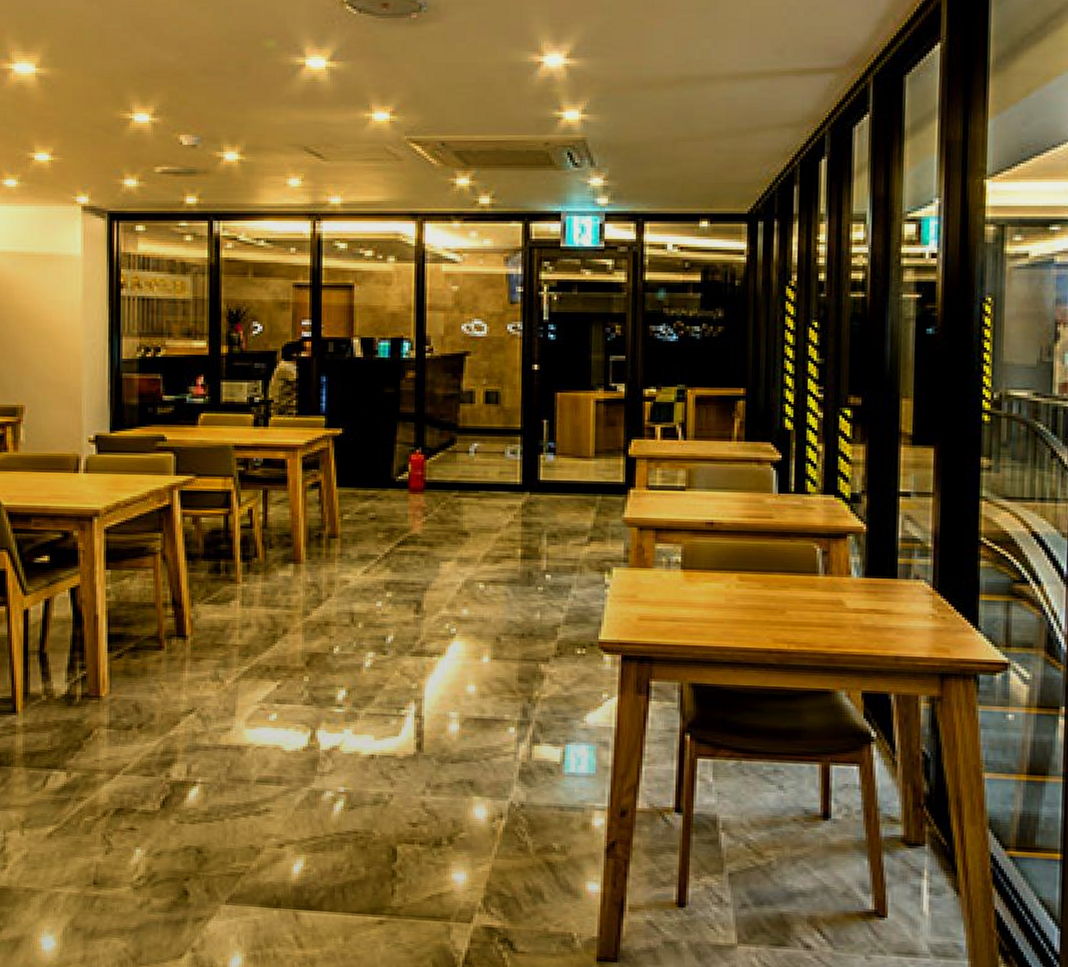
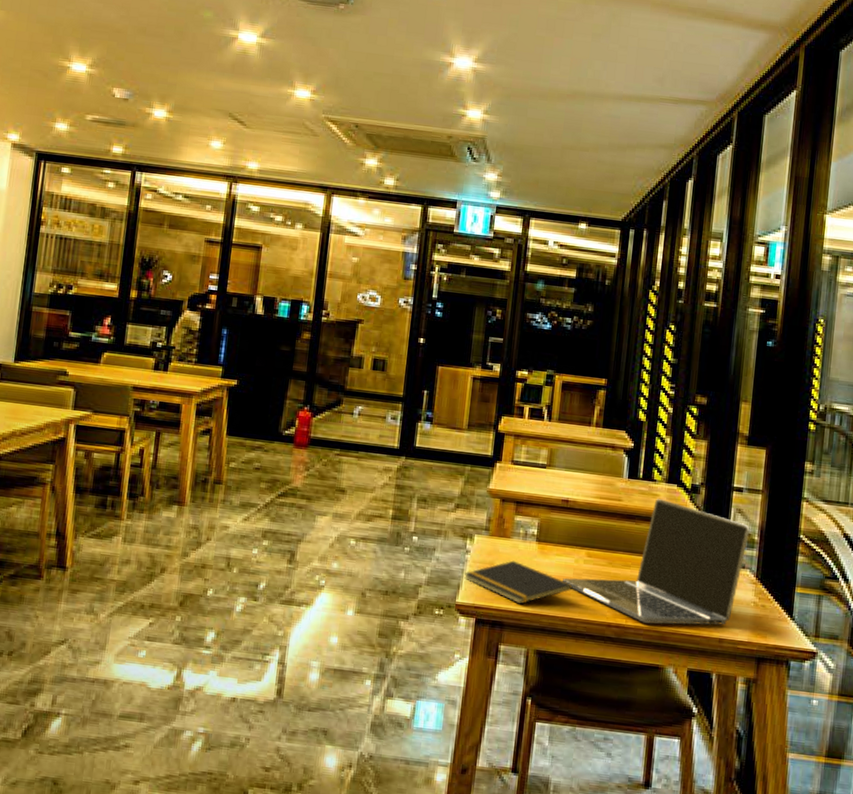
notepad: none [605,591,726,637] -> present [464,560,573,605]
laptop: none [714,512,922,647] -> present [563,499,750,626]

